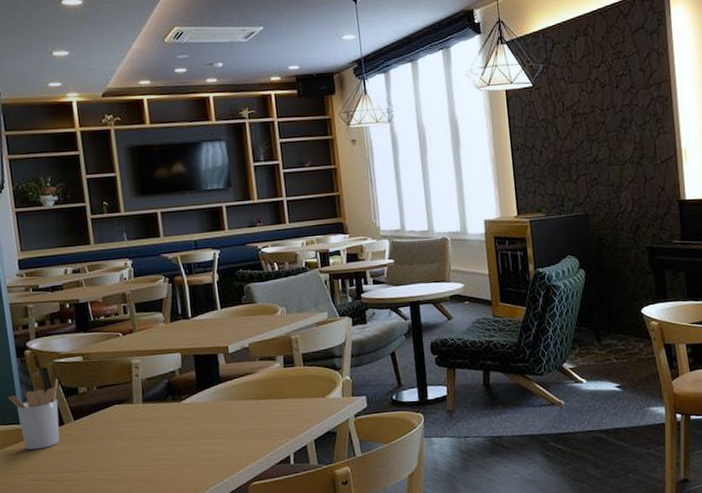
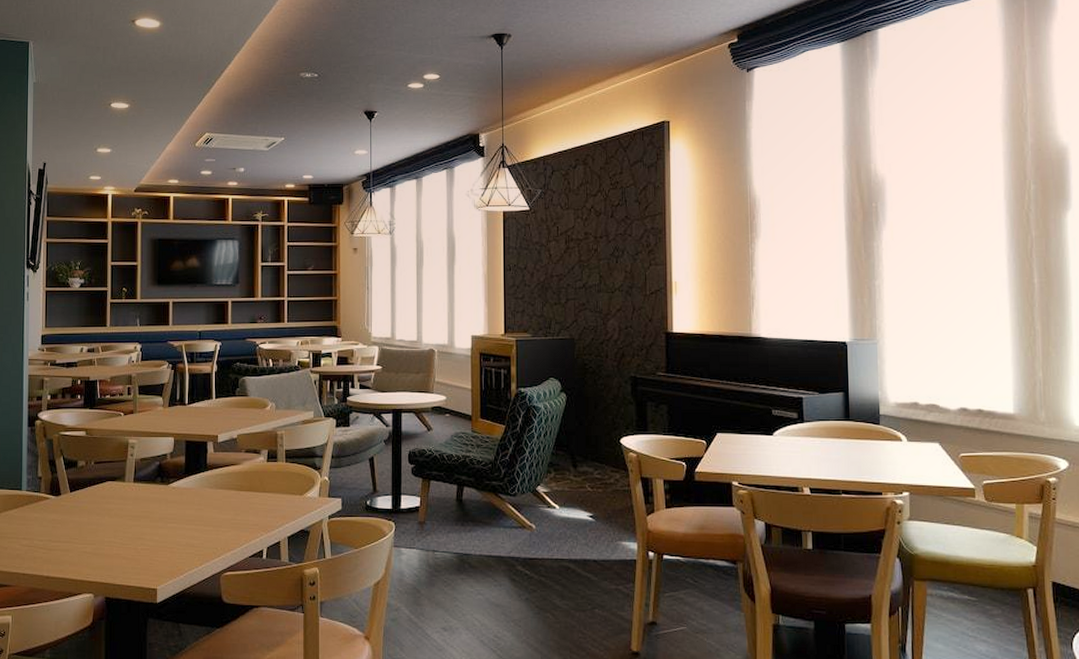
utensil holder: present [7,378,60,450] -> none [15,450,61,517]

